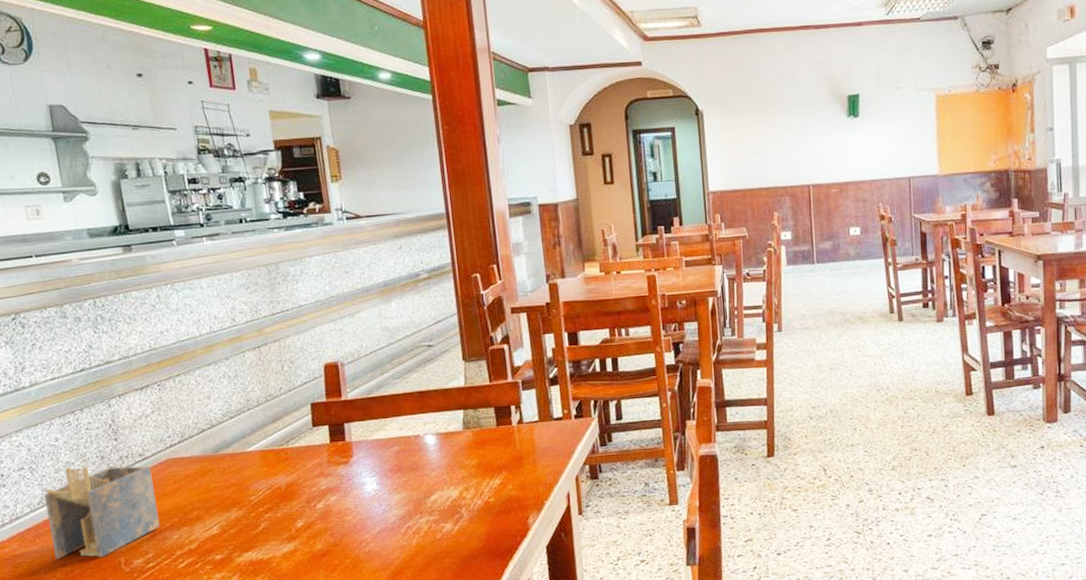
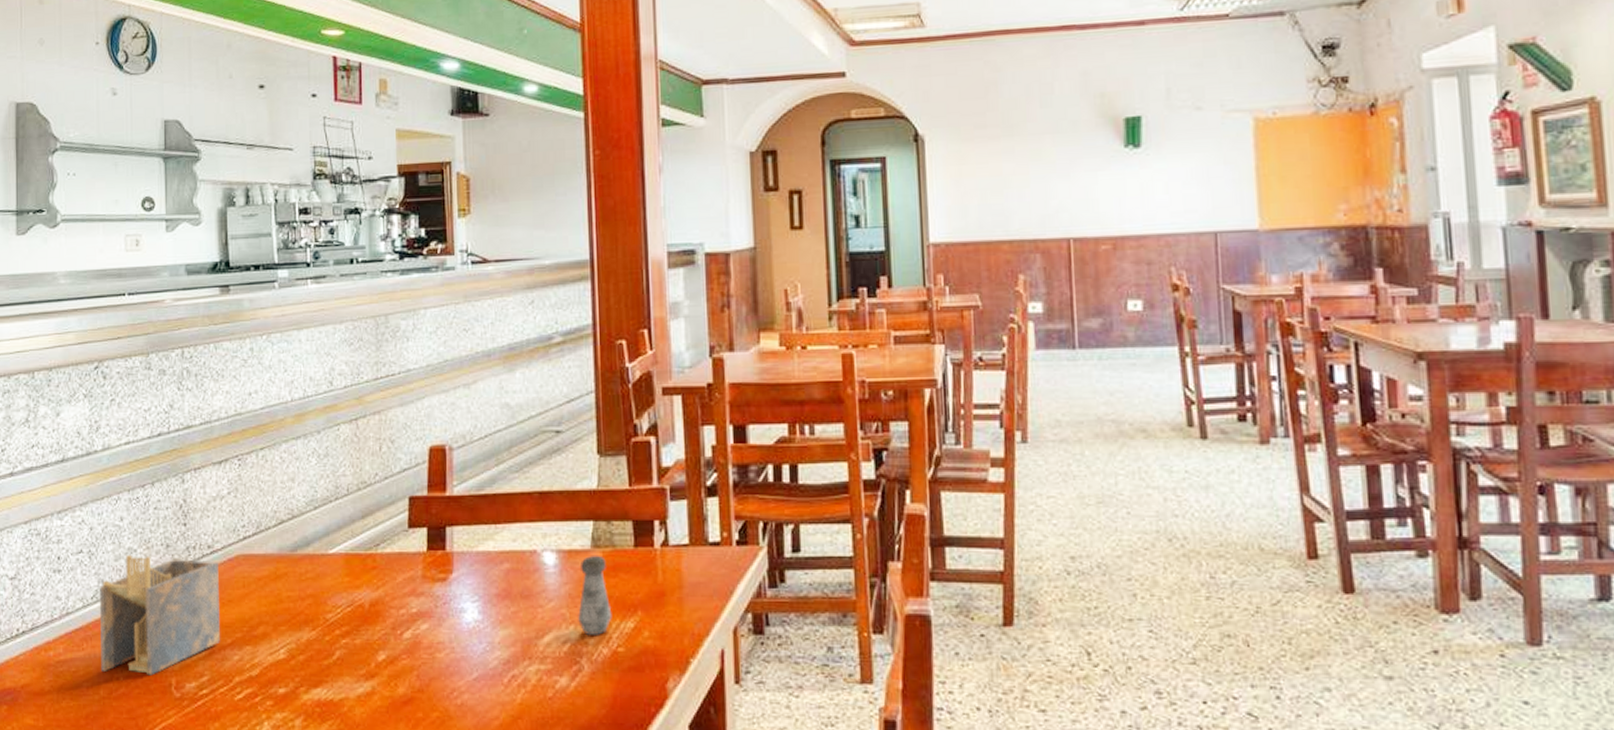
salt shaker: none [455,434,483,492] -> present [578,555,612,635]

